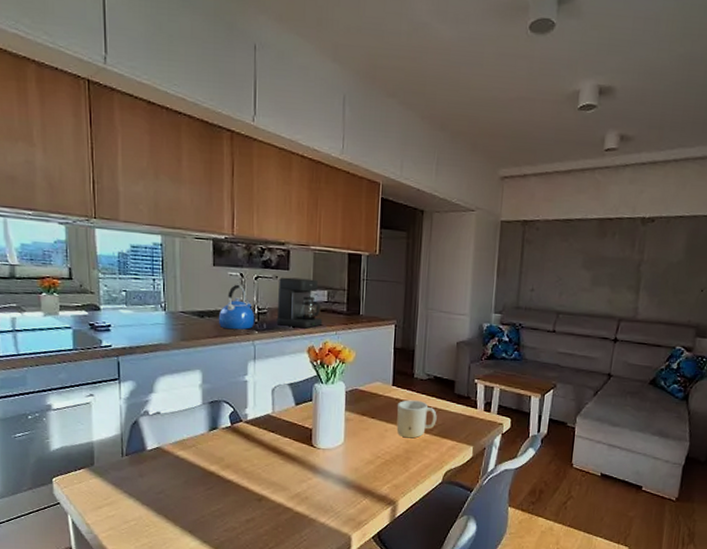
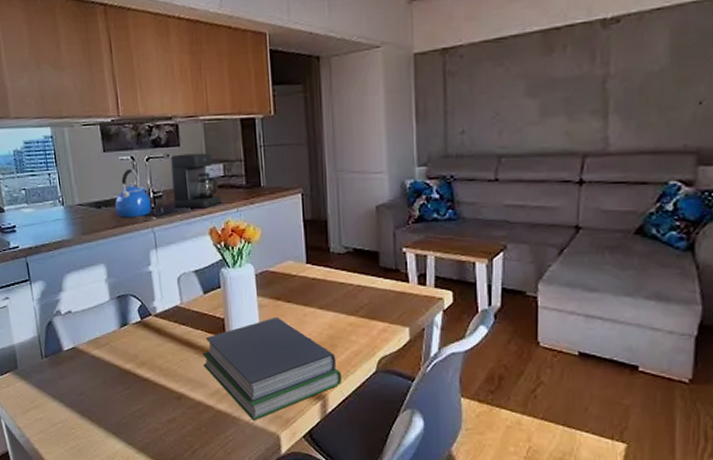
book: none [287,430,412,522] -> present [202,316,342,420]
mug: present [396,400,437,439] -> none [314,278,362,322]

